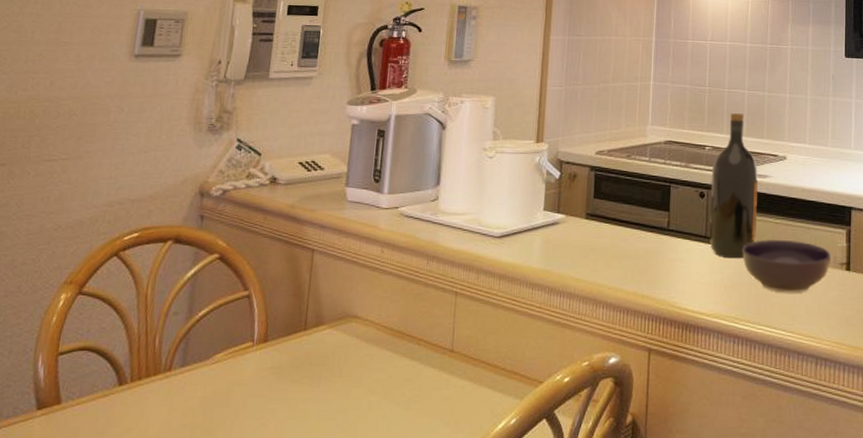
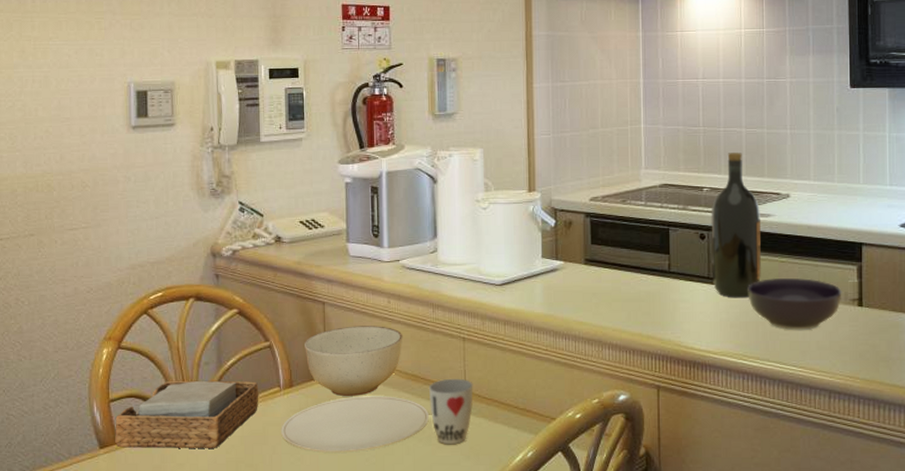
napkin holder: none [56,332,229,412] -> present [115,380,259,449]
plate: none [247,353,412,418] -> present [281,396,430,453]
bowl: none [286,276,393,353] -> present [305,326,403,396]
cup: none [412,336,461,410] -> present [428,378,474,445]

